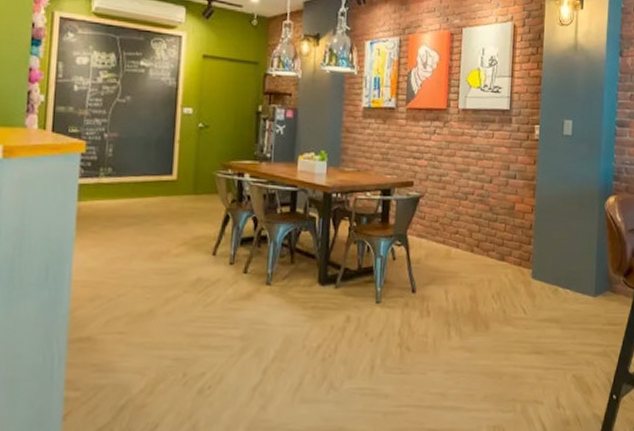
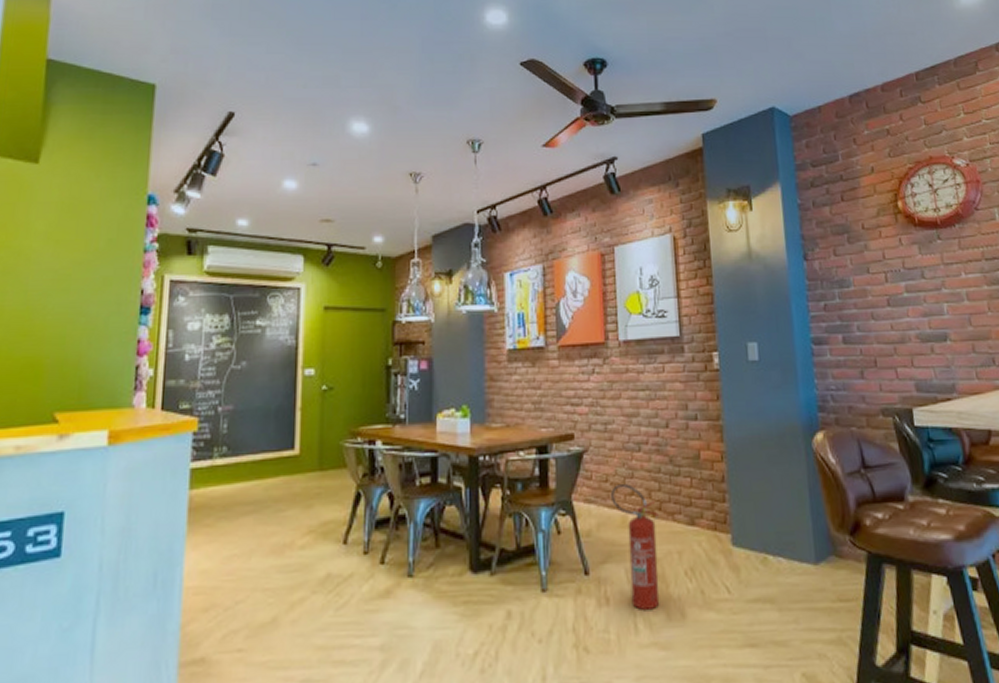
fire extinguisher: none [439,225,476,322] -> present [611,484,660,610]

